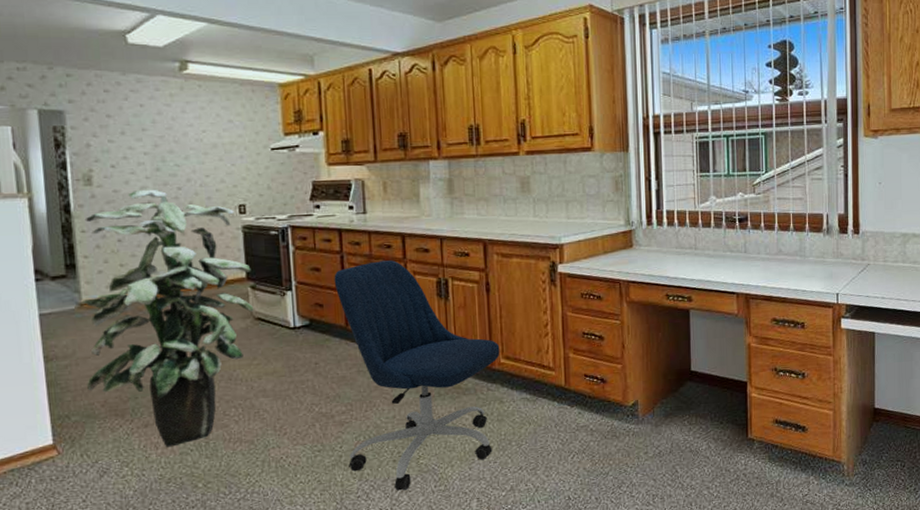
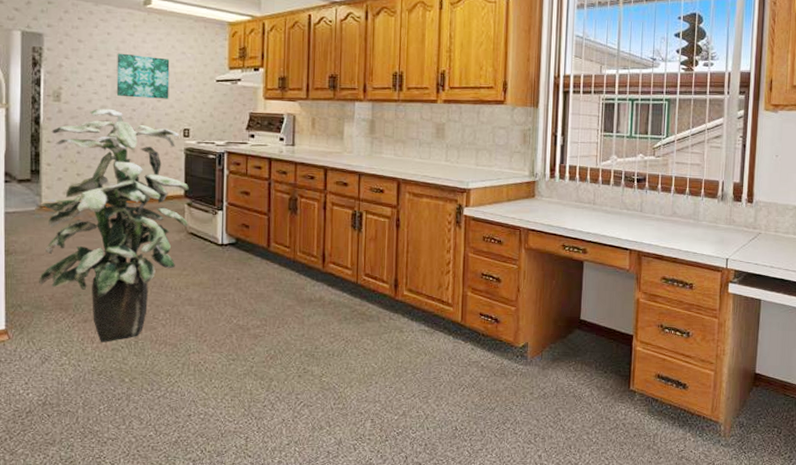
wall art: none [153,126,219,175] -> present [116,53,170,99]
office chair: present [334,260,500,491] -> none [258,190,404,405]

